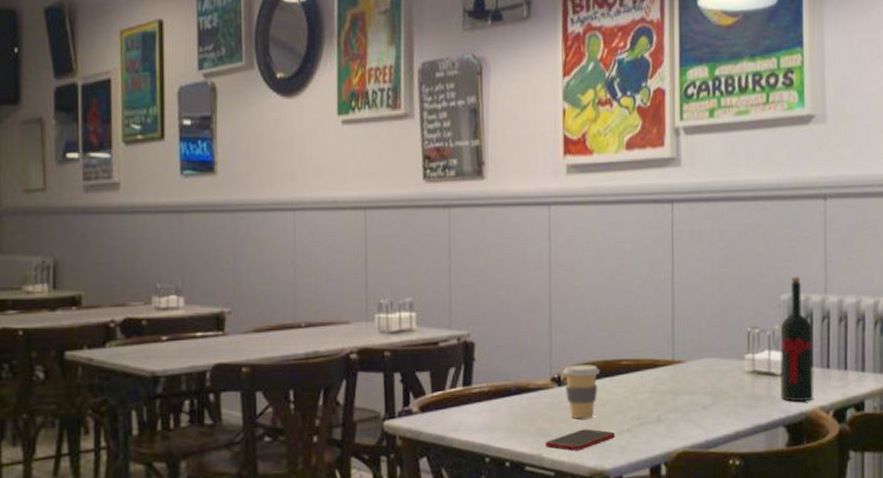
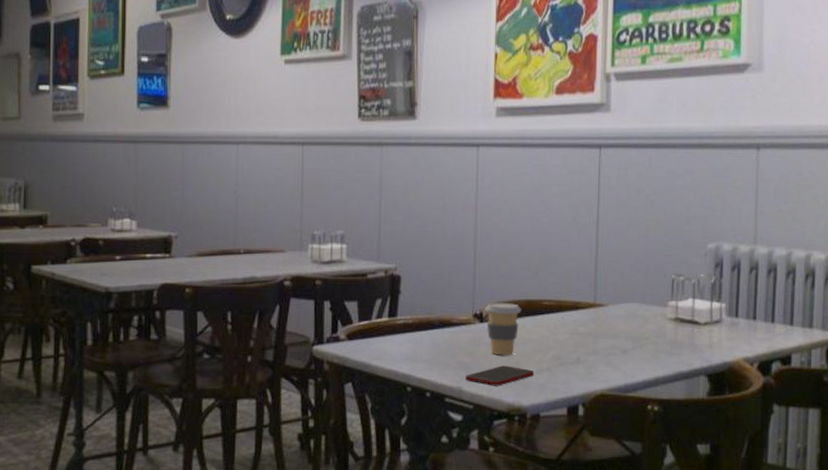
wine bottle: present [779,276,814,402] -> none [703,225,740,352]

